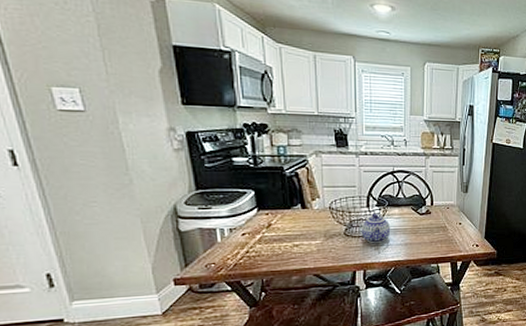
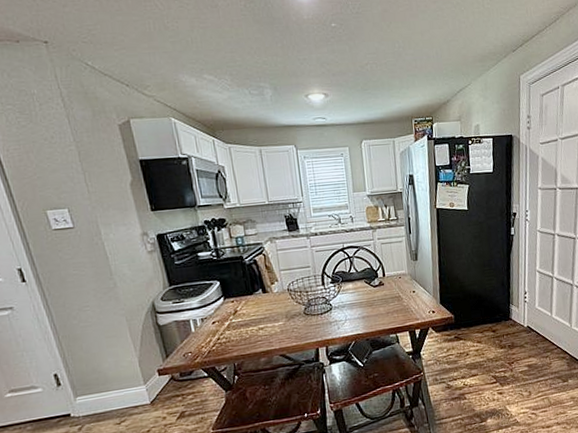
teapot: present [361,213,391,243] -> none [319,290,348,320]

